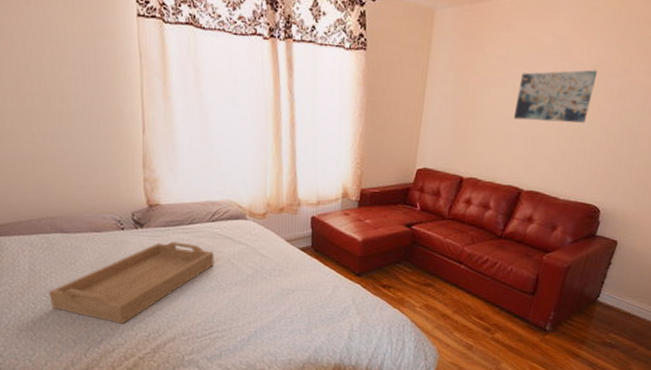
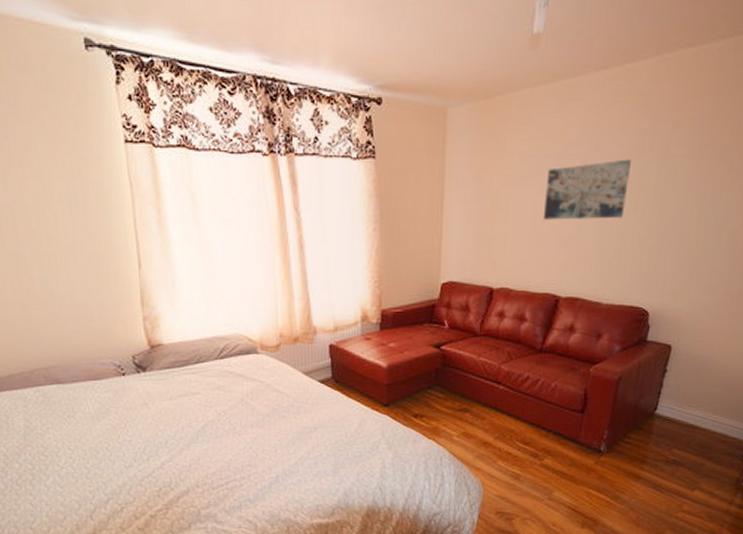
serving tray: present [49,241,214,324] -> none [47,384,226,480]

